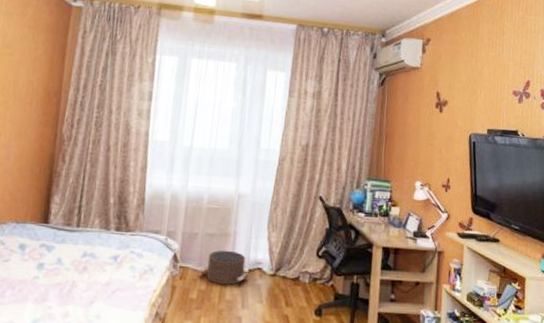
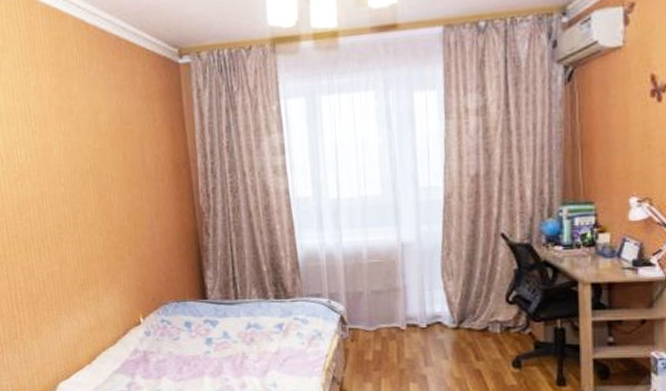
pouf: present [199,250,248,285] -> none [371,306,427,343]

